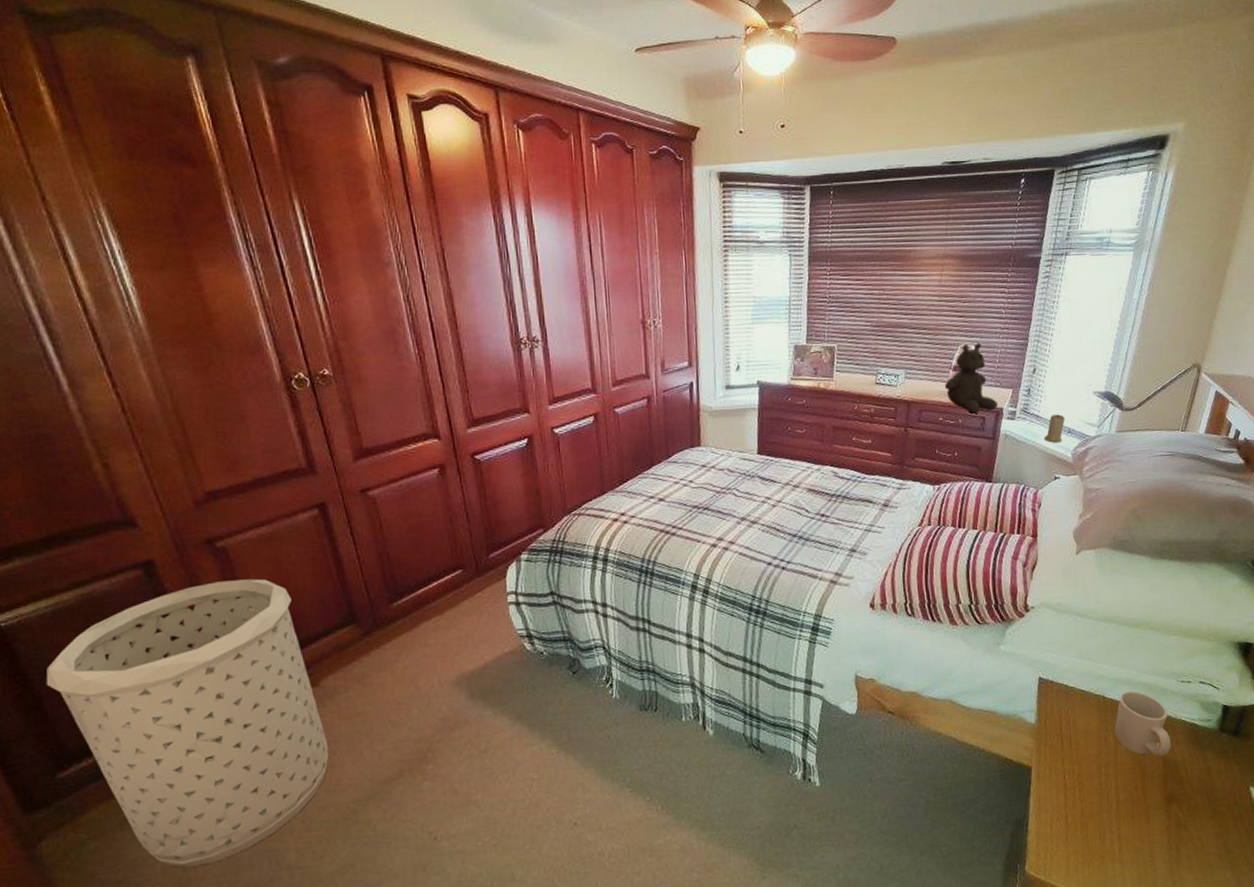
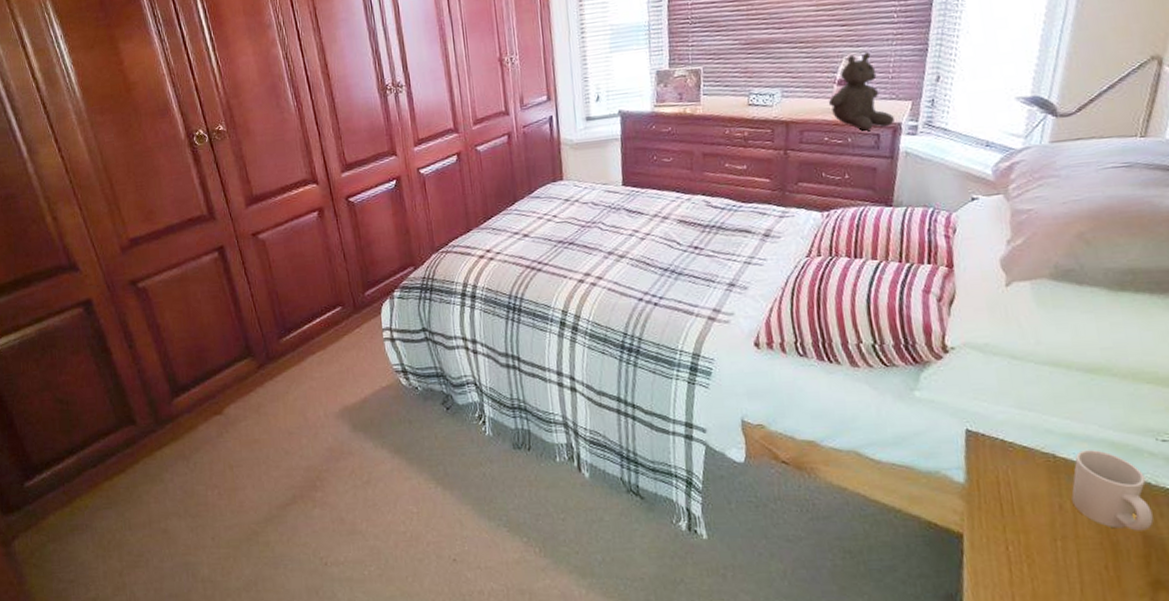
laundry basket: present [46,578,329,868] -> none [15,315,233,573]
candle: present [1044,414,1065,443] -> none [955,126,981,159]

